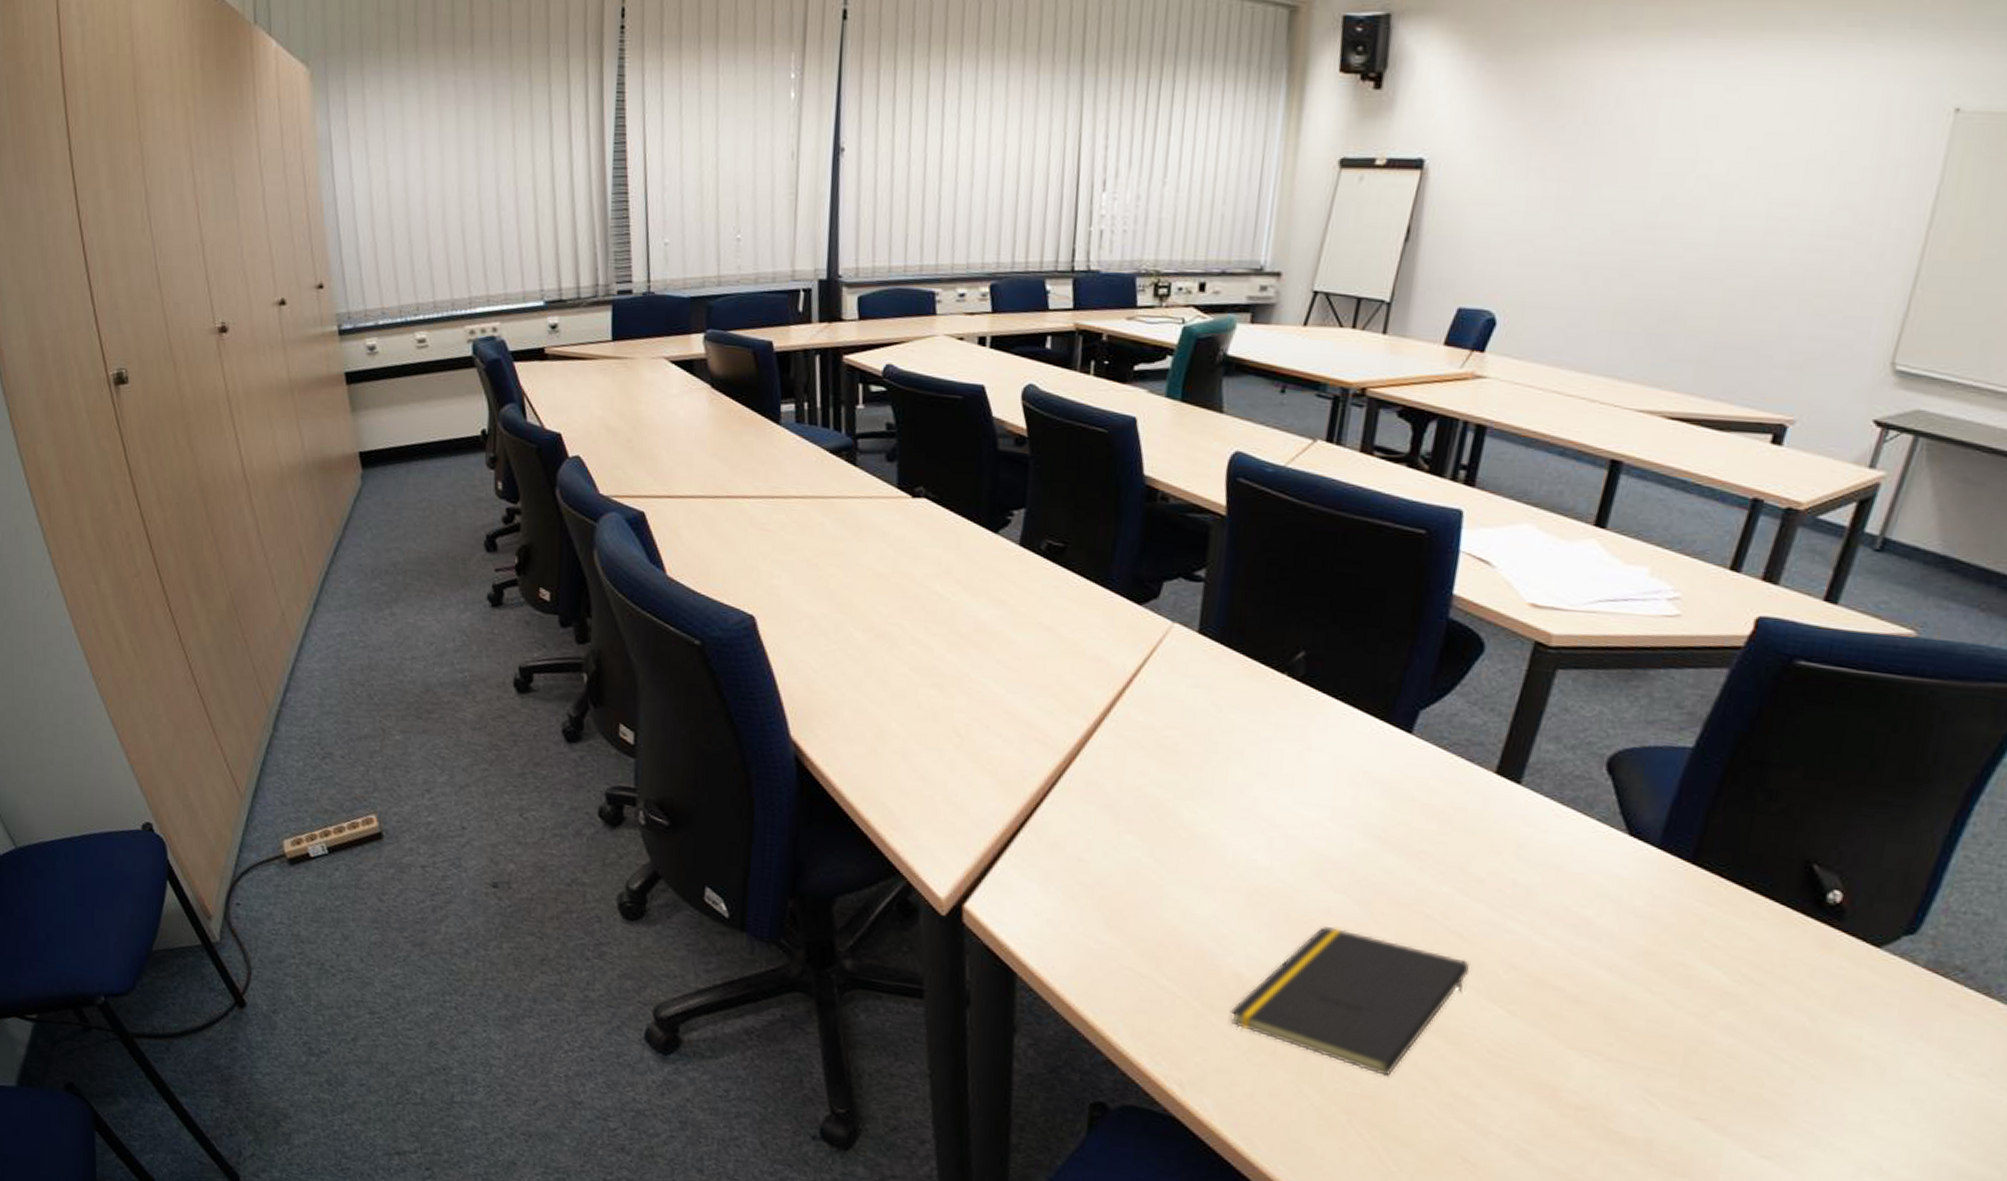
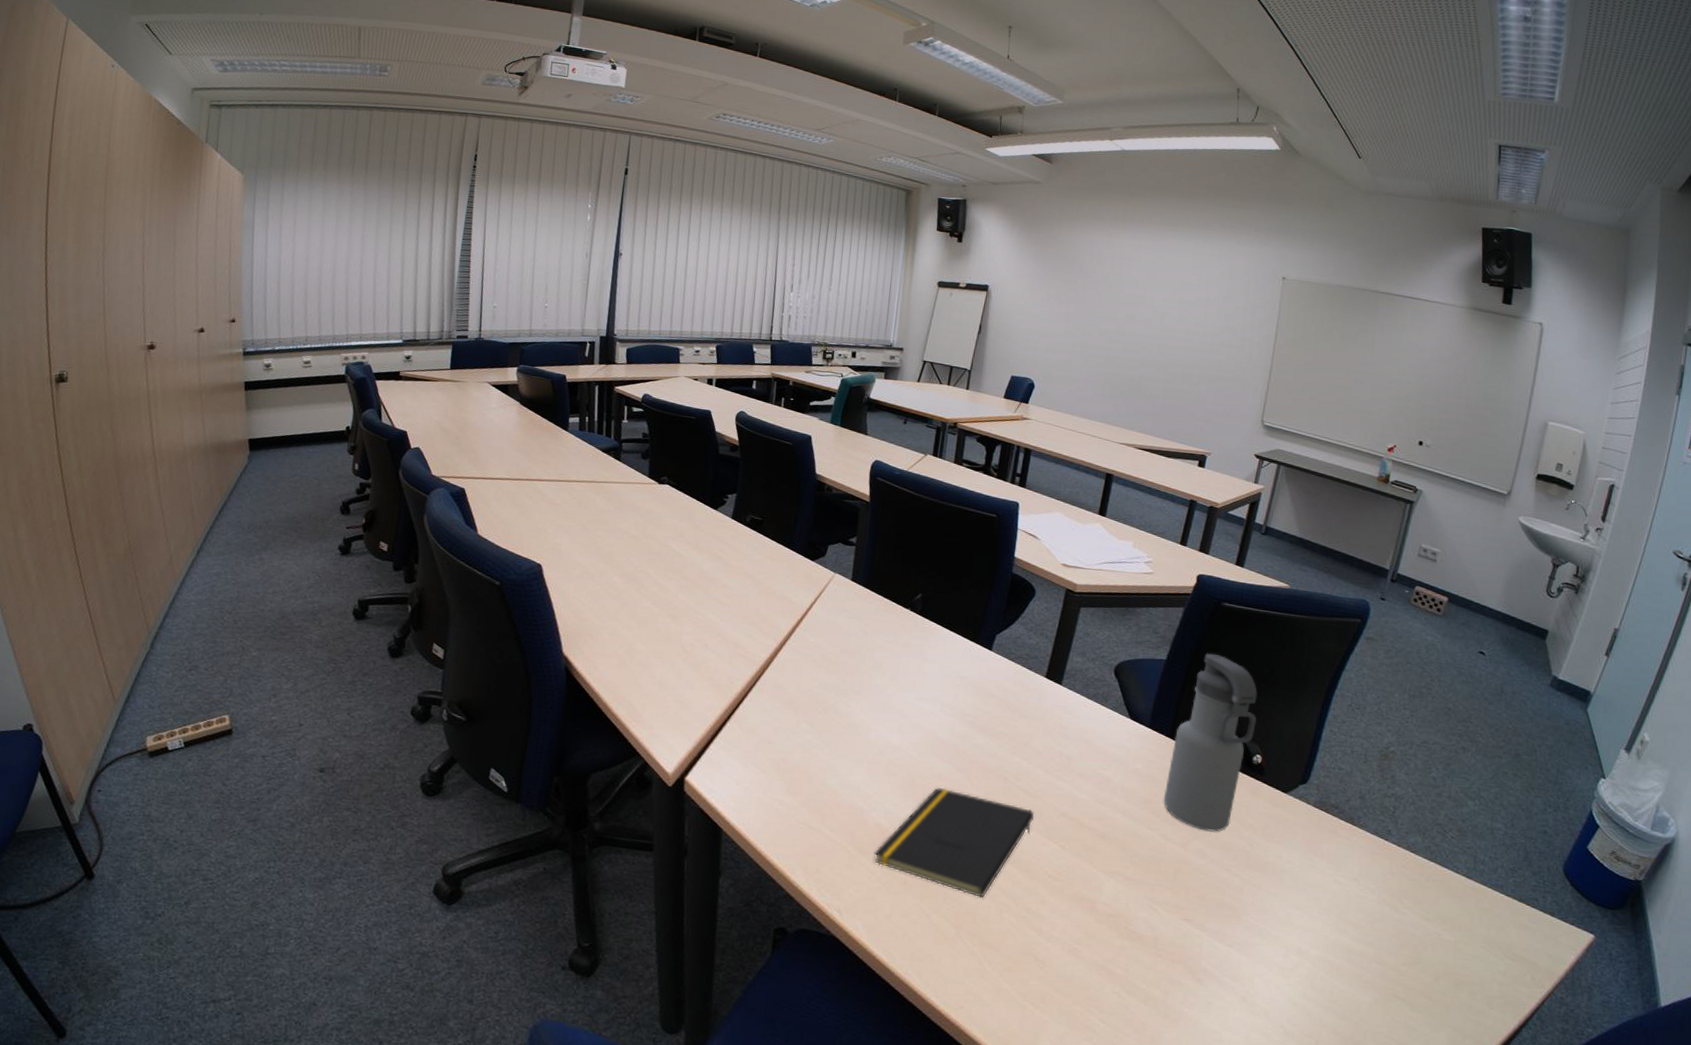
water bottle: none [1675,737,1845,1001] -> present [1164,653,1258,833]

